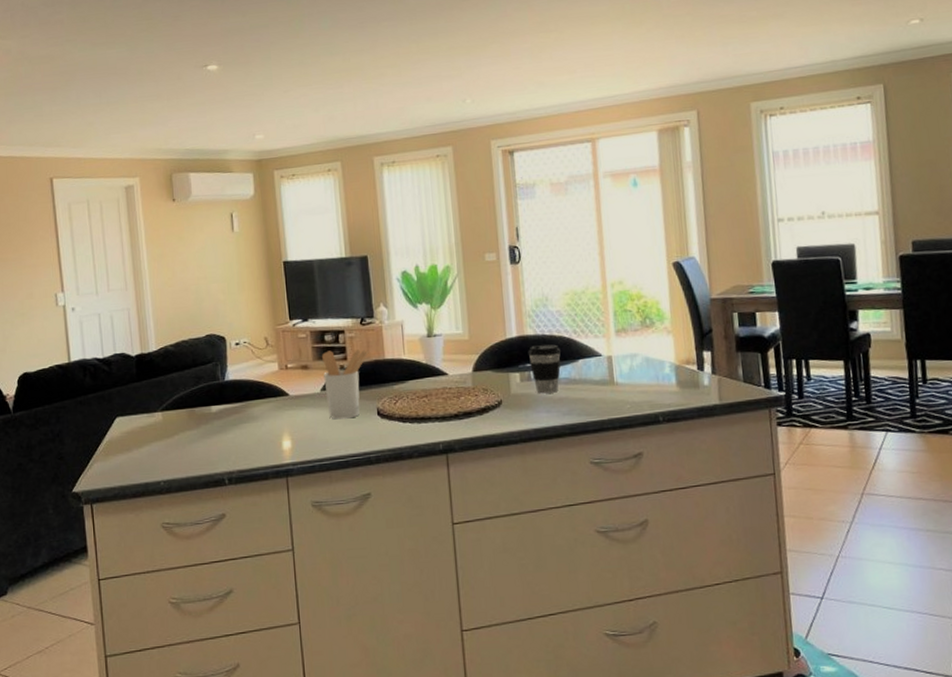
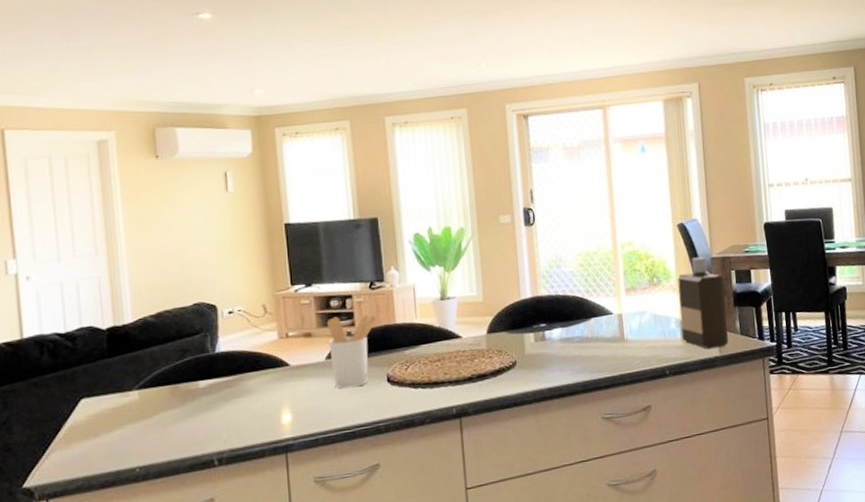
coffee cup: present [528,344,561,394] -> none [542,304,574,353]
bottle: none [672,297,730,396] -> present [677,256,729,349]

